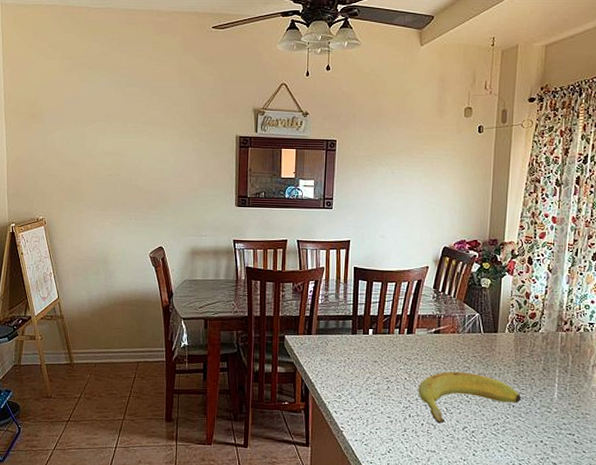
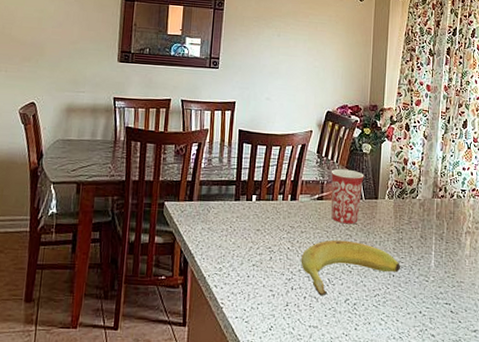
mug: none [448,303,483,357] -> present [331,168,364,224]

